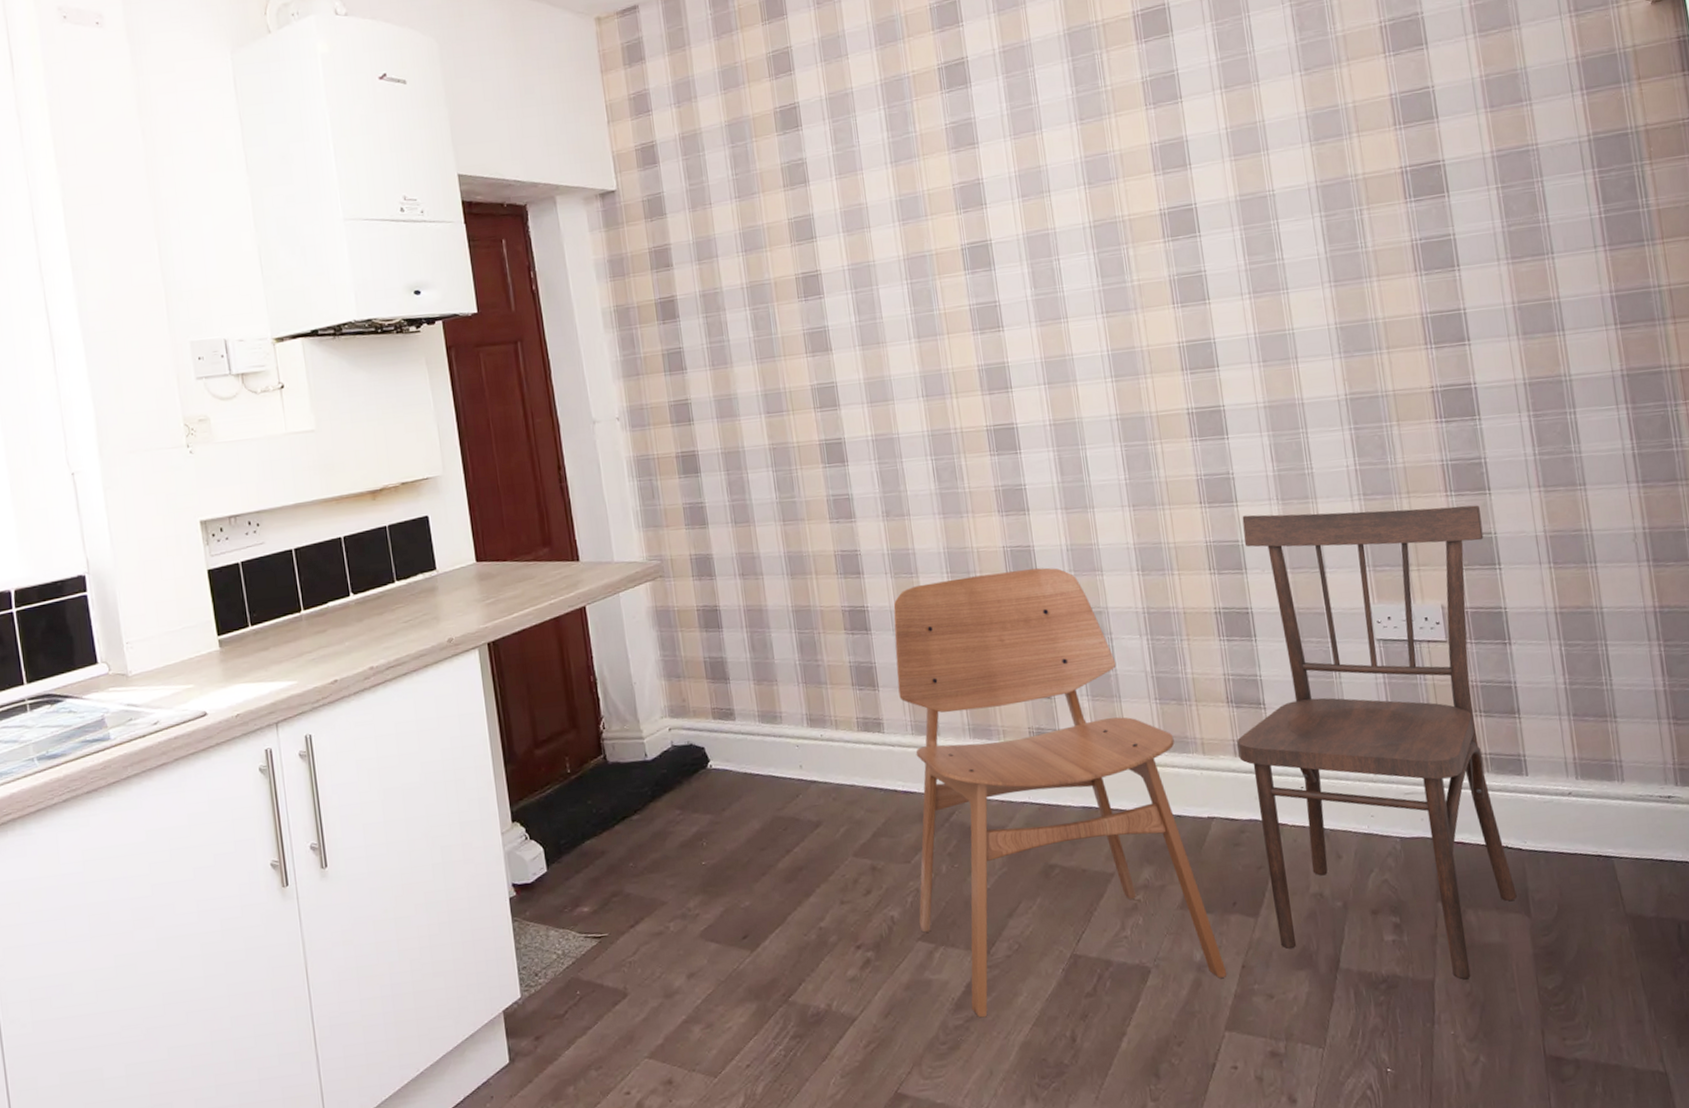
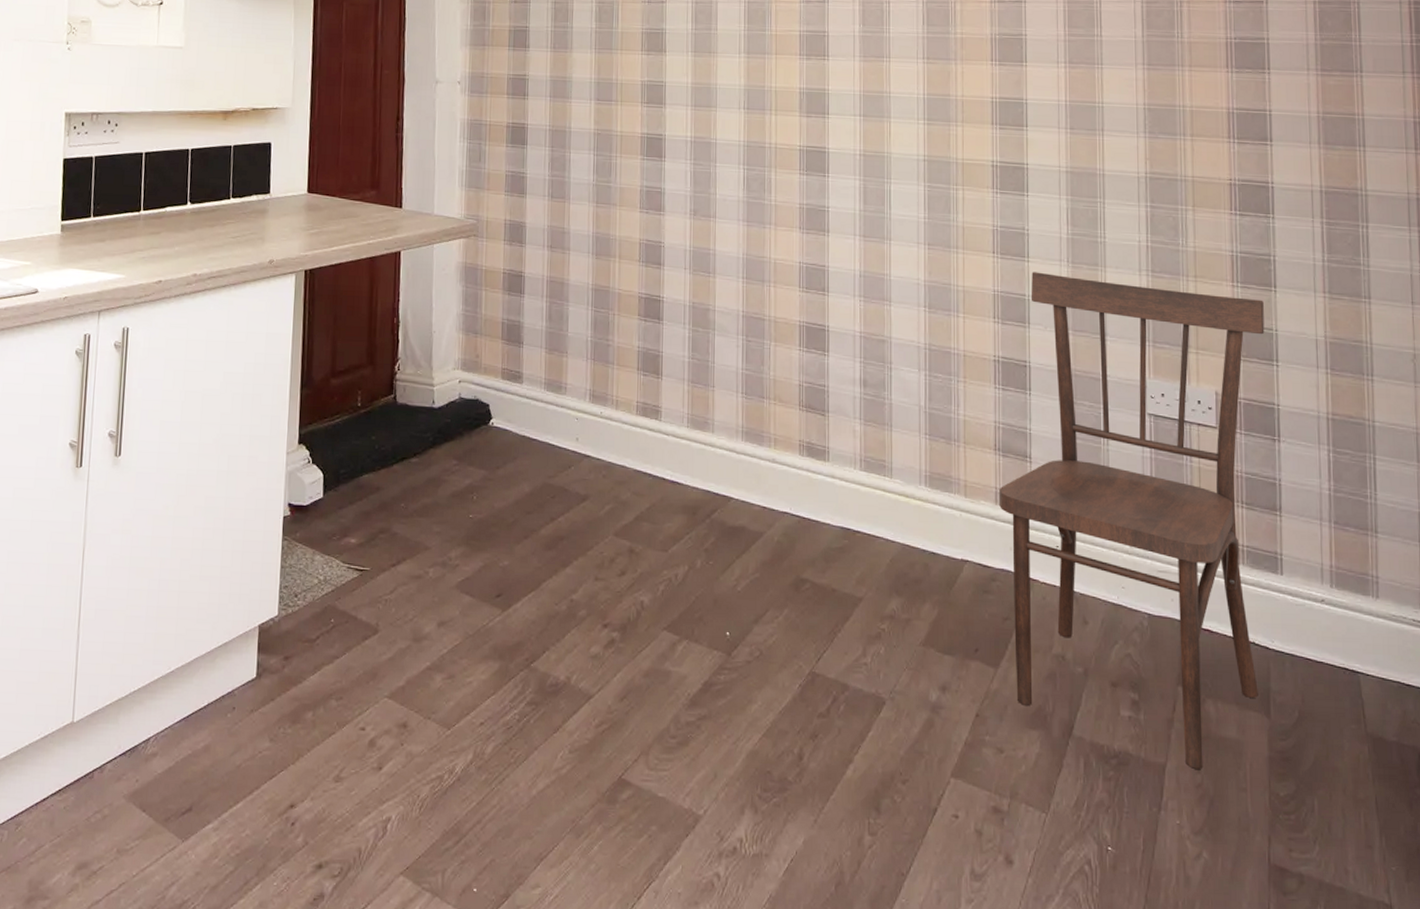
dining chair: present [893,567,1226,1018] -> none [666,285,959,723]

